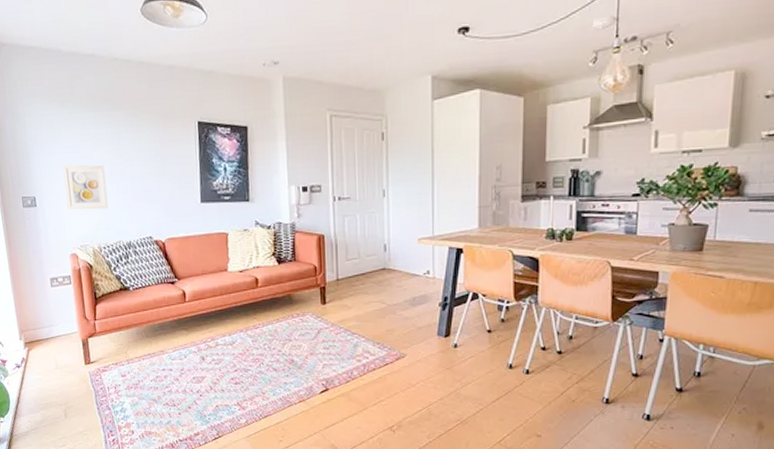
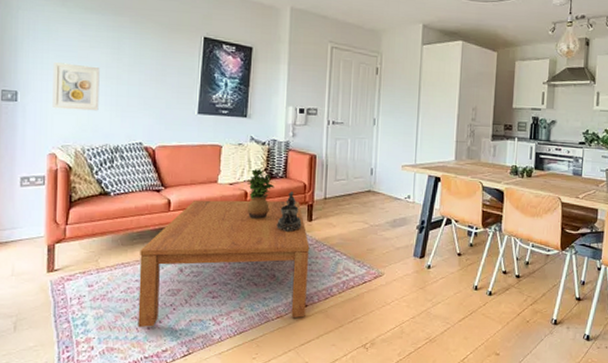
coffee table: none [163,284,327,414] -> present [138,200,310,328]
potted plant: none [256,254,284,306] -> present [246,169,274,220]
decorative bowl: none [290,275,316,317] -> present [276,191,302,233]

